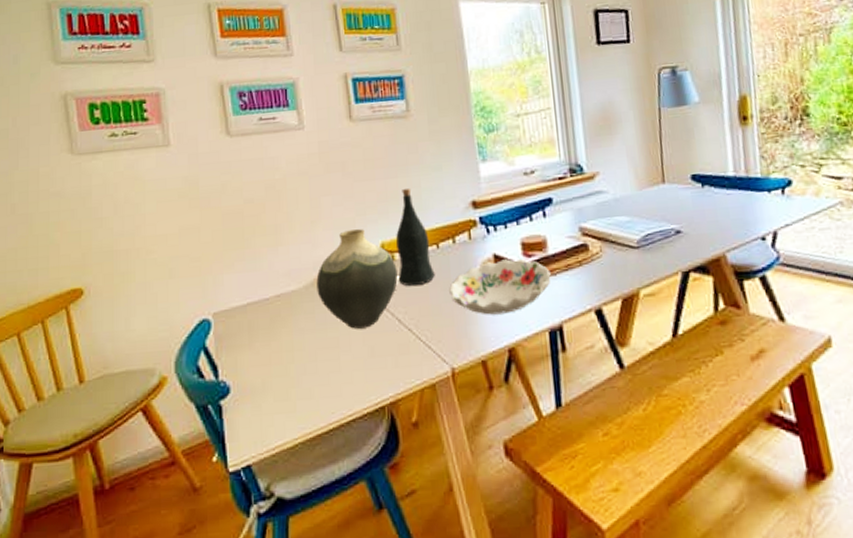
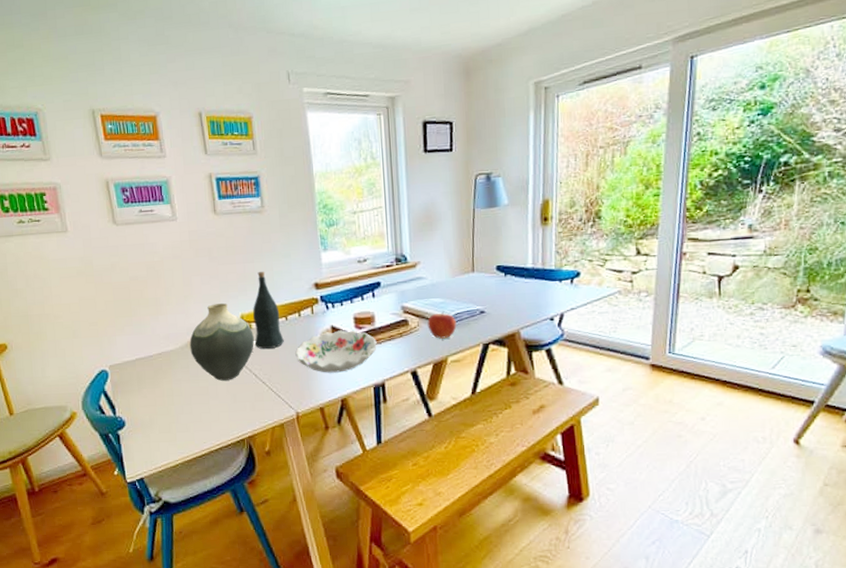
apple: none [611,232,648,267] -> present [427,311,457,339]

